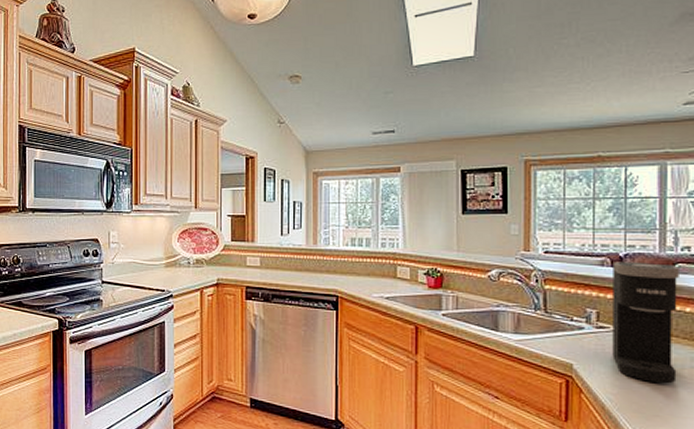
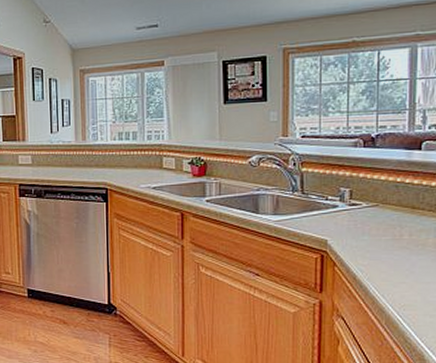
coffee maker: present [612,261,679,384] -> none [364,141,427,253]

